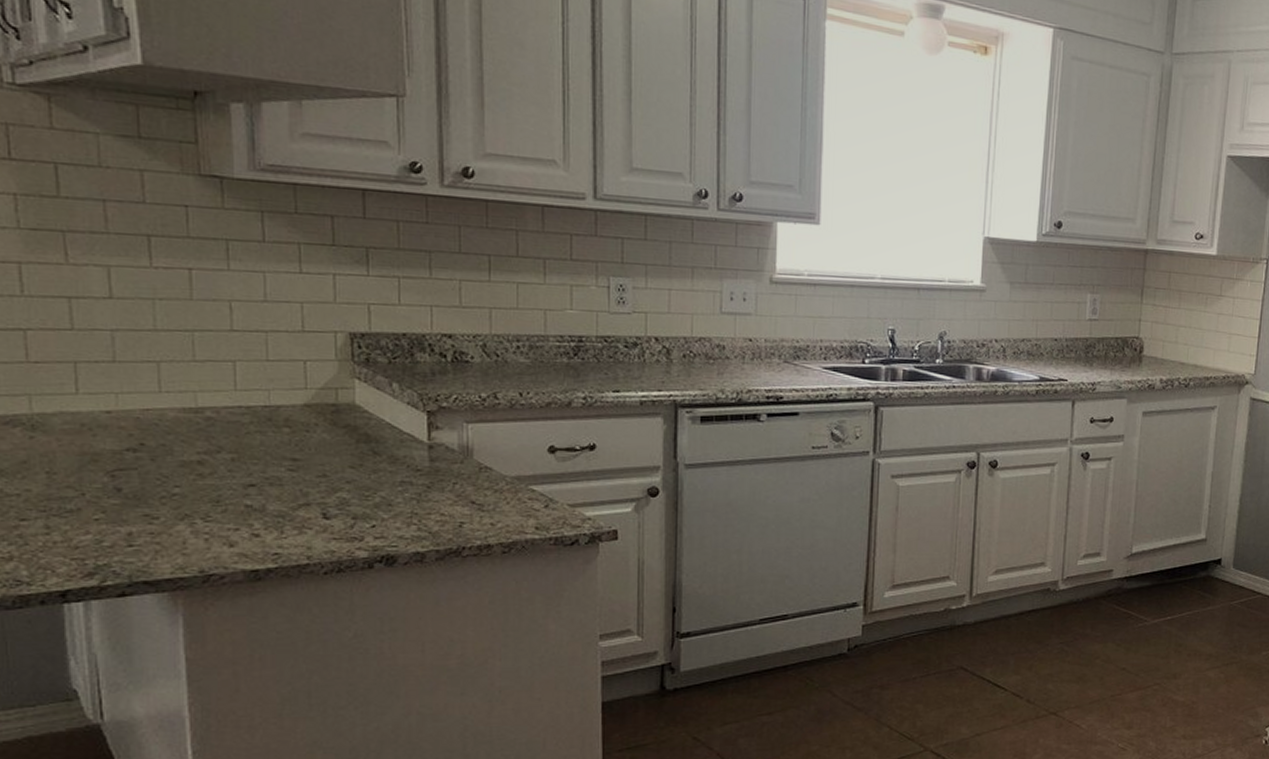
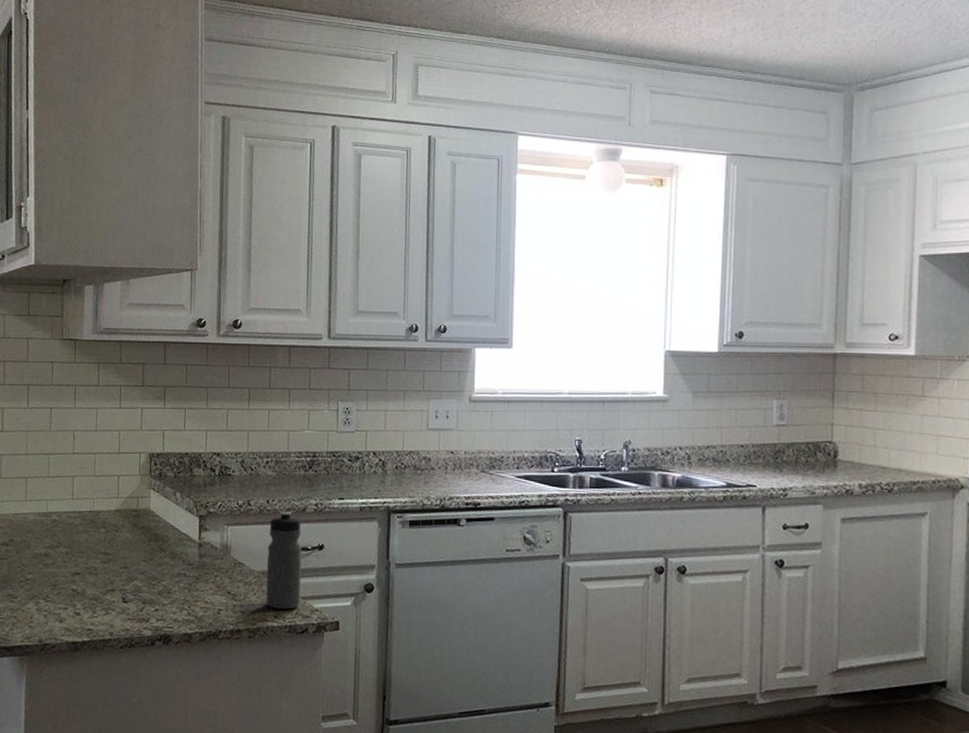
water bottle: none [522,405,569,519] -> present [266,510,302,610]

